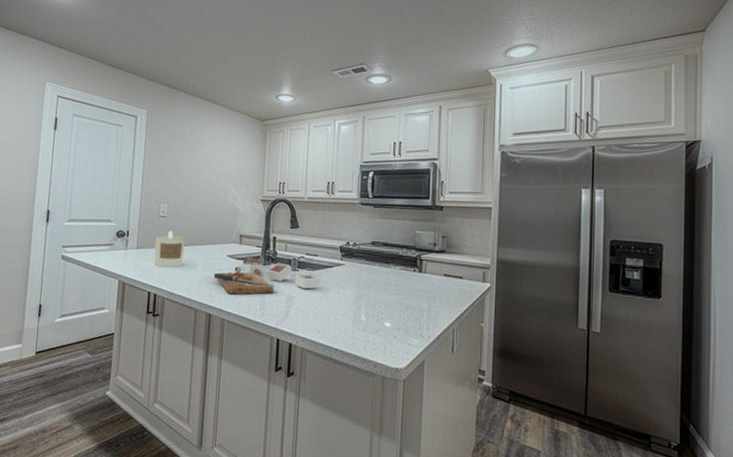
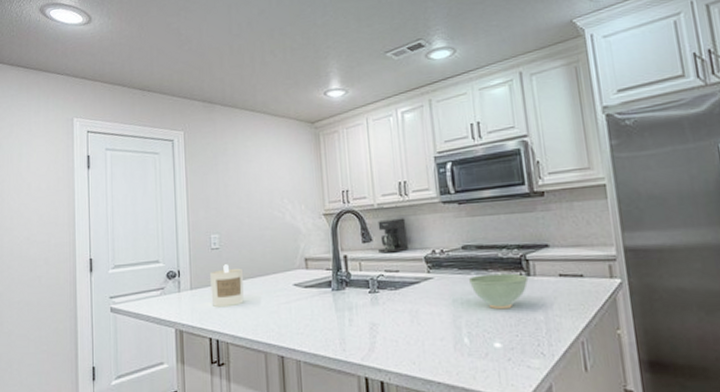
cutting board: present [213,256,322,295] -> none [280,281,409,330]
coffee maker: none [303,211,329,240] -> present [378,218,410,254]
bowl: none [372,267,420,297] -> present [468,273,529,310]
toaster: present [414,230,447,254] -> none [513,222,557,251]

